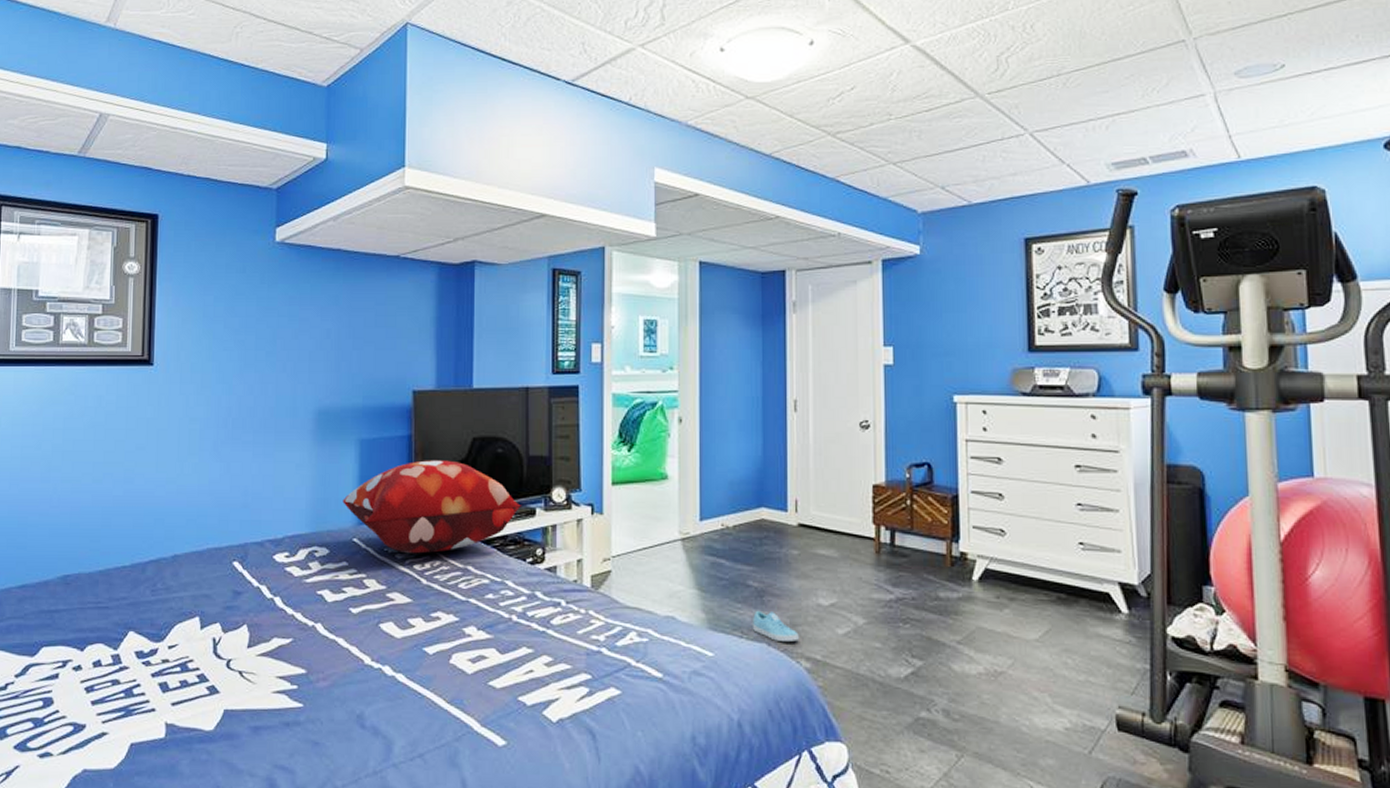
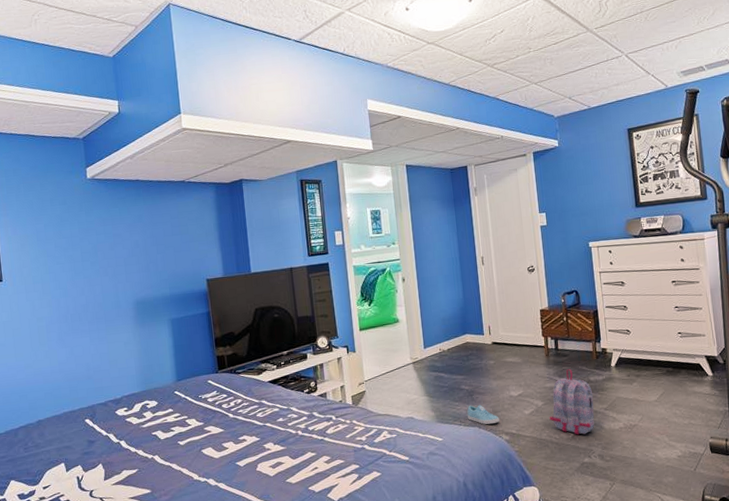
decorative pillow: present [342,460,522,554] -> none [163,327,297,398]
backpack: none [873,576,942,676] -> present [549,369,595,435]

